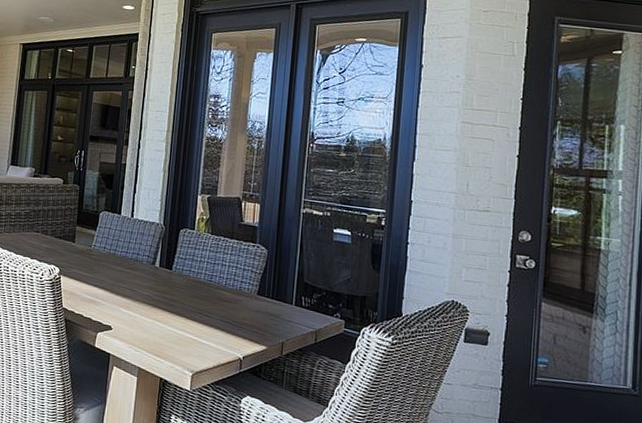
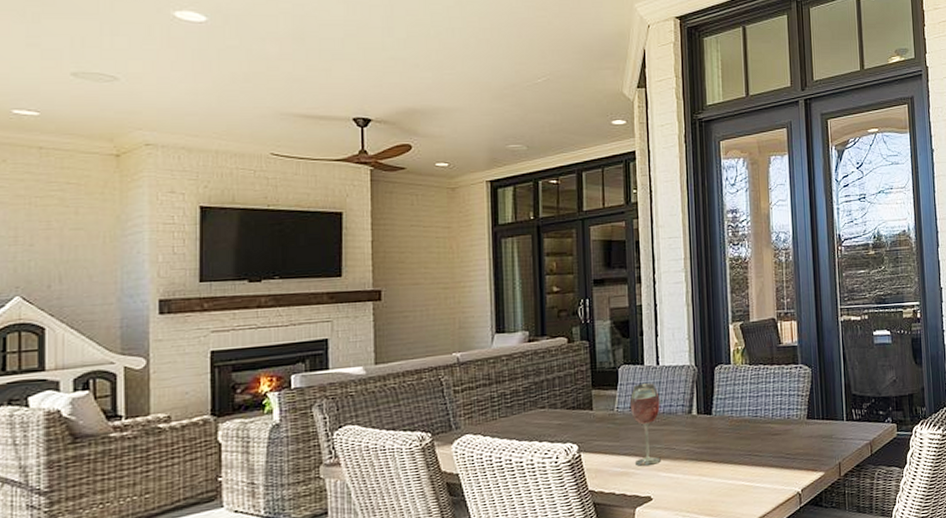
wineglass: none [102,230,130,301] -> present [629,383,661,466]

